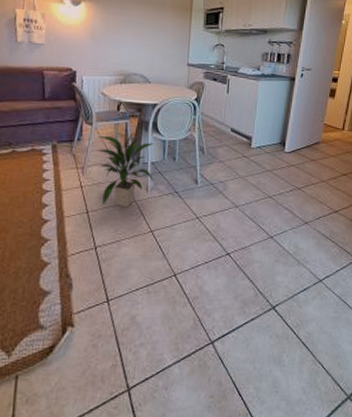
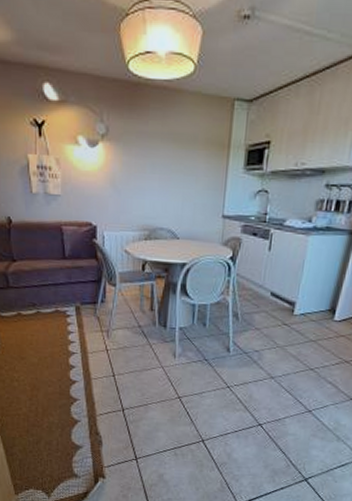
indoor plant: present [96,132,154,208] -> none [121,295,182,373]

